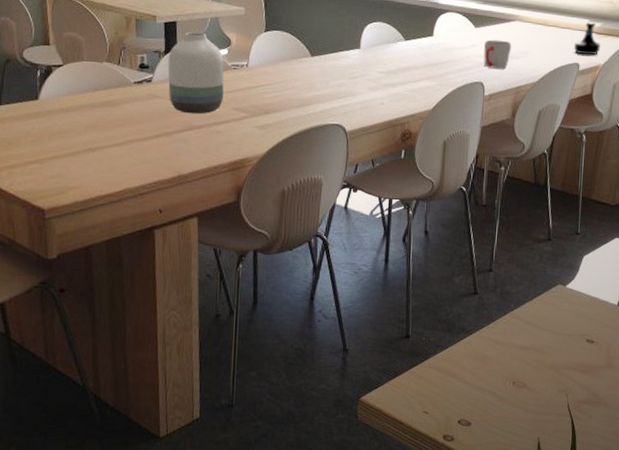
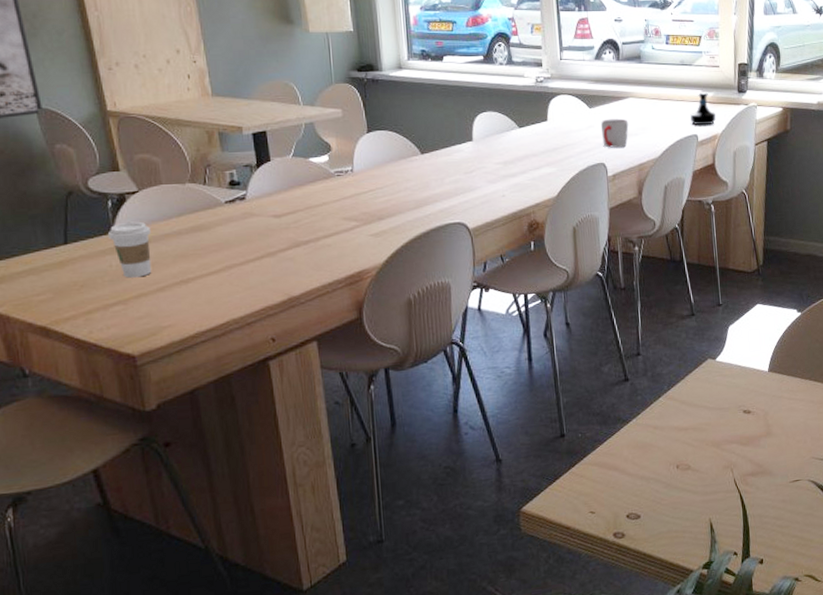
coffee cup: none [34,91,70,141] -> present [107,221,152,278]
vase: present [167,31,224,114] -> none [261,140,330,230]

